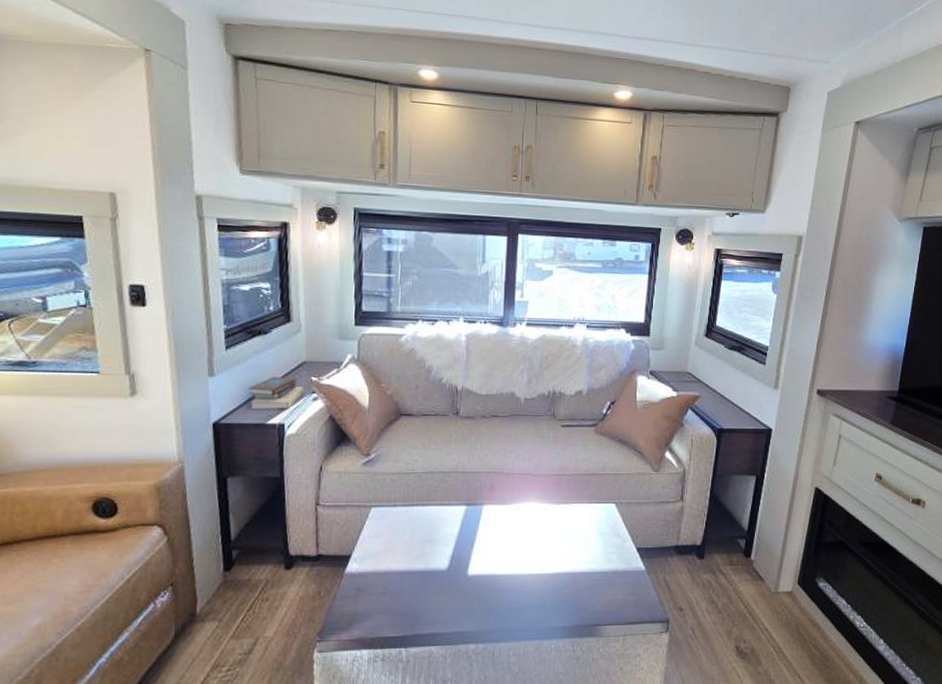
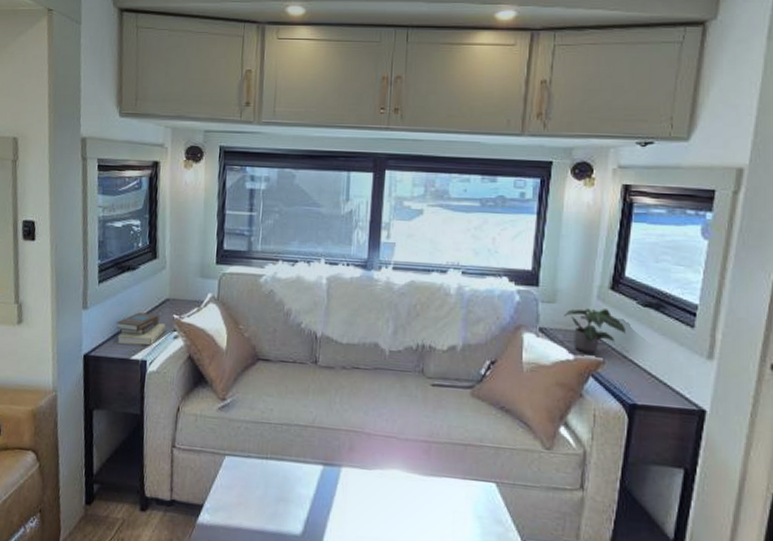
potted plant: none [669,353,716,391] -> present [564,308,626,354]

